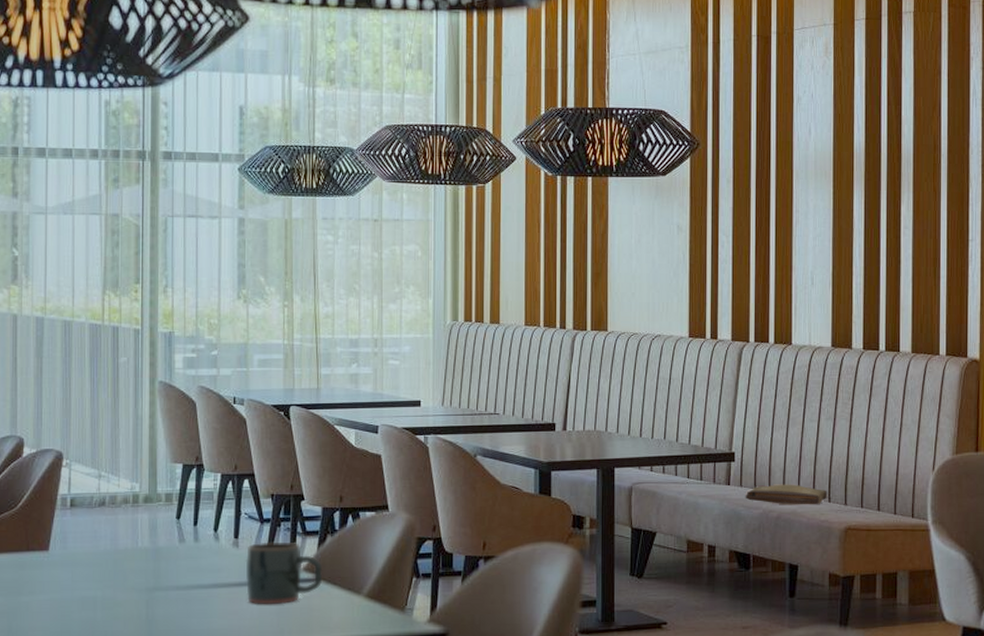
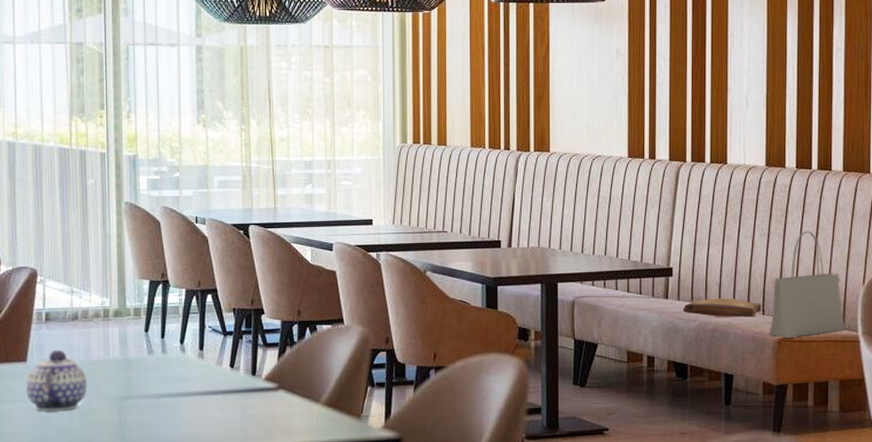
teapot: none [46,537,114,604] -> present [25,349,88,412]
mug: present [245,541,323,604] -> none [210,353,283,412]
tote bag: none [835,415,915,526] -> present [769,231,846,338]

